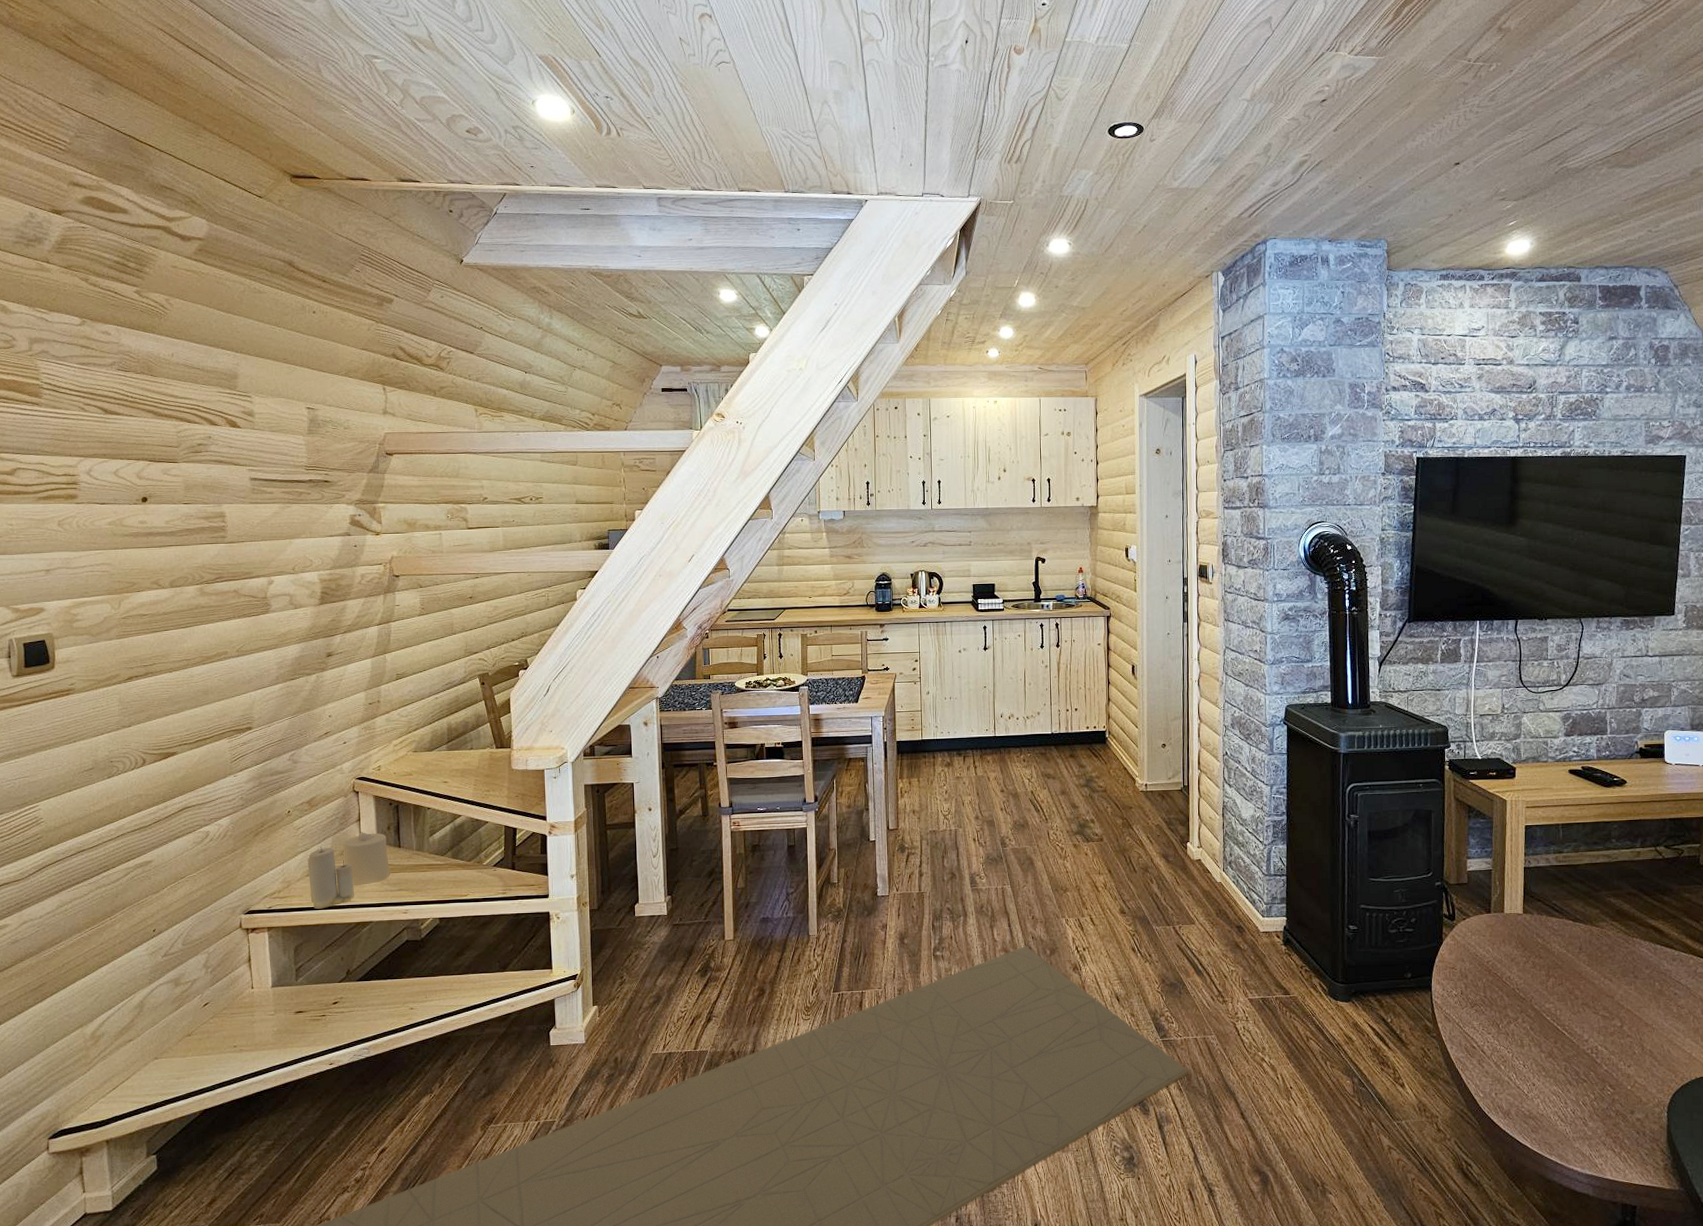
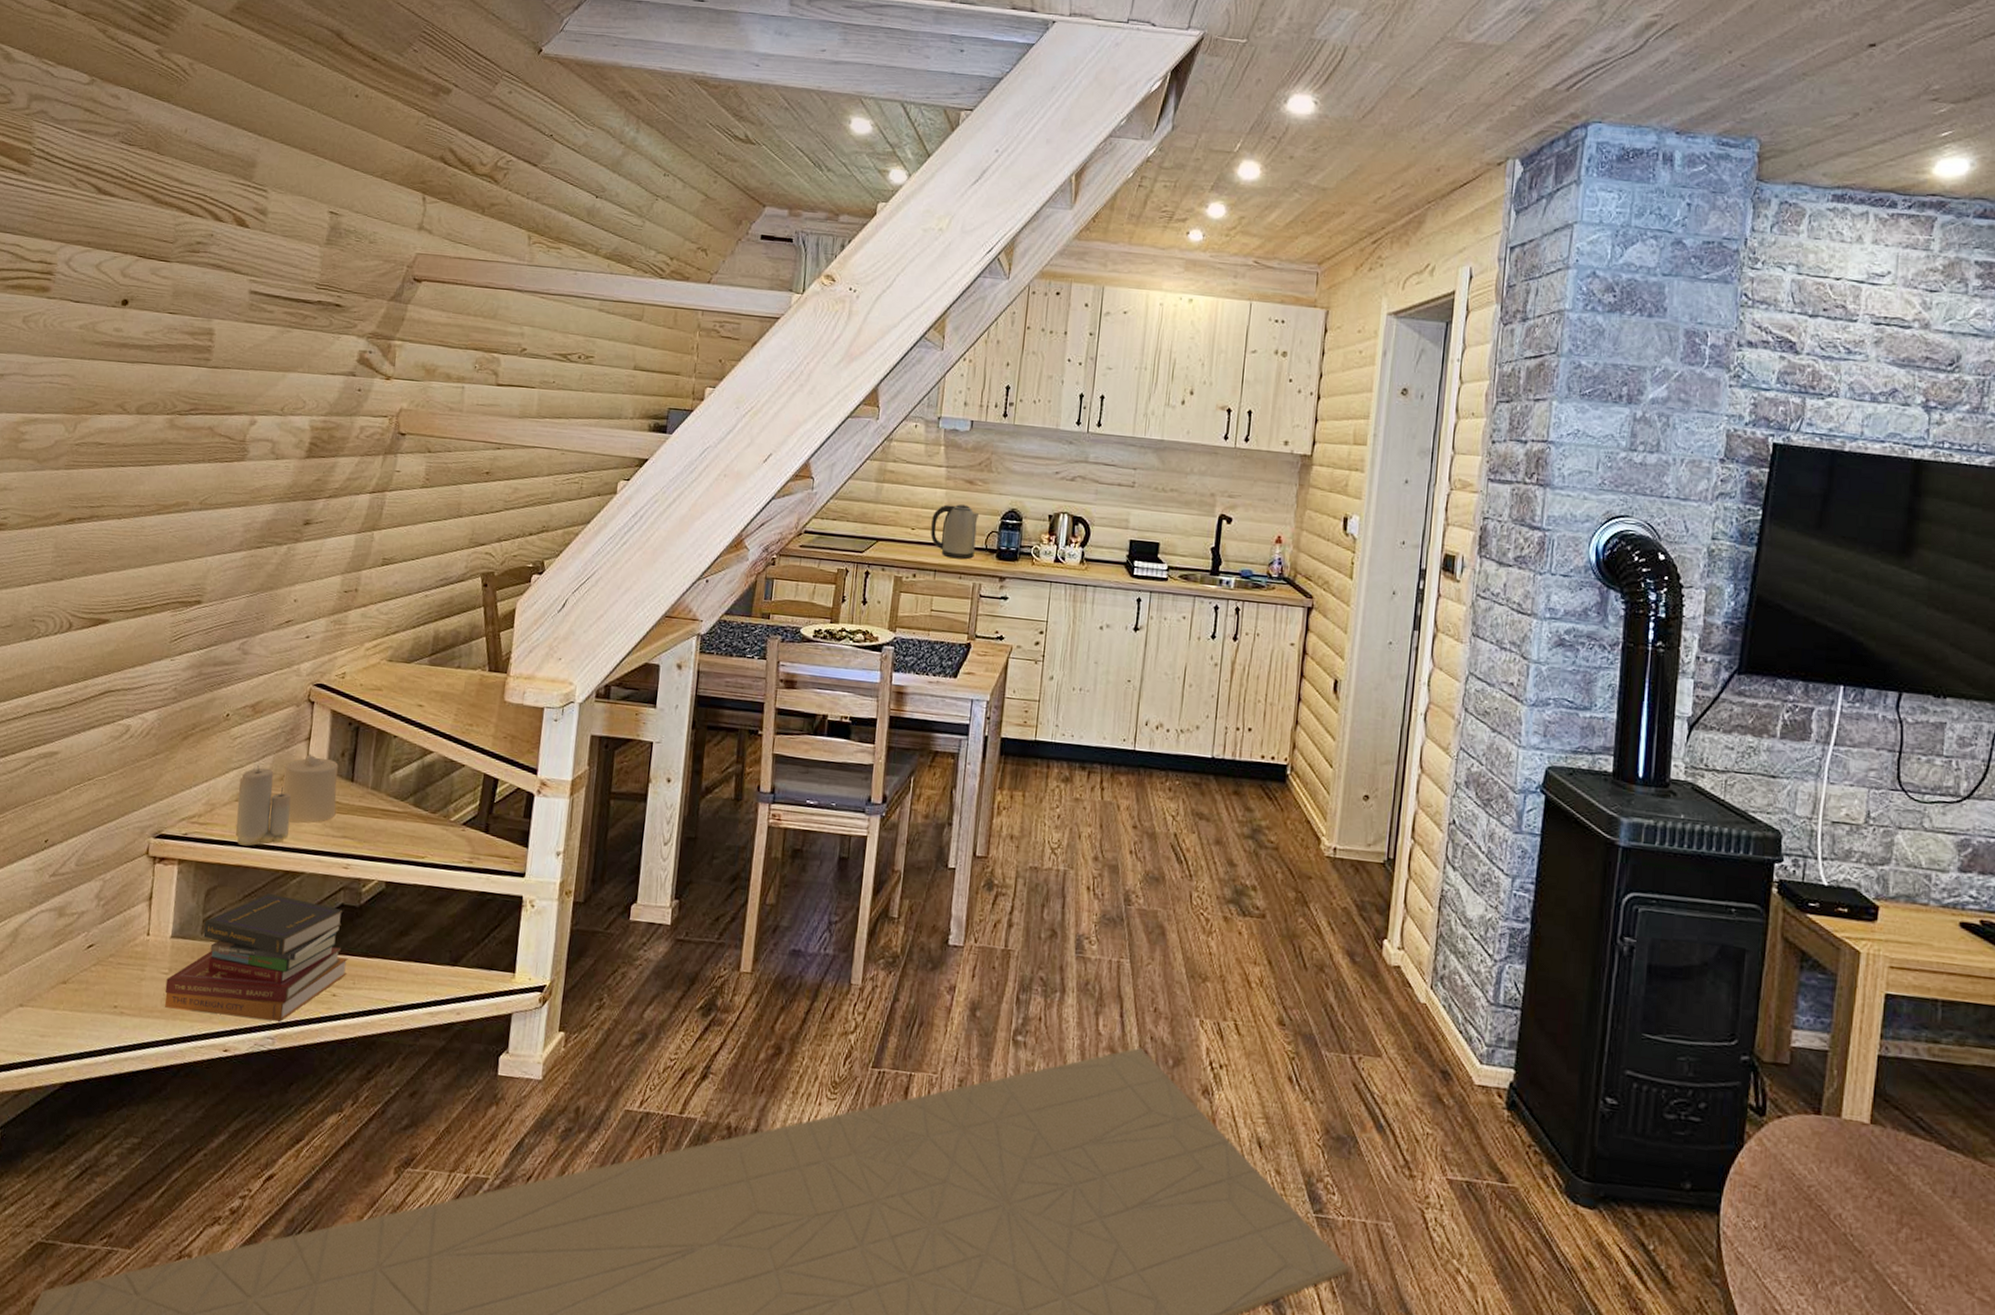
books: none [273,941,419,1040] -> present [165,893,348,1022]
kettle: none [824,574,859,615] -> present [930,504,979,559]

